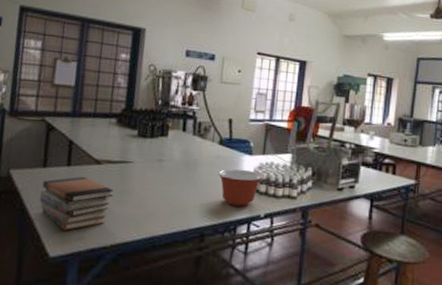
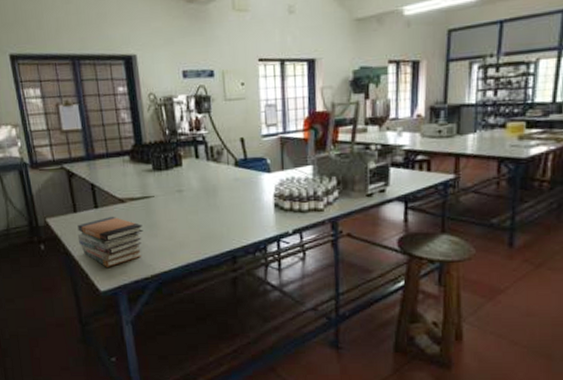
mixing bowl: present [218,168,264,207] -> none [239,188,287,226]

